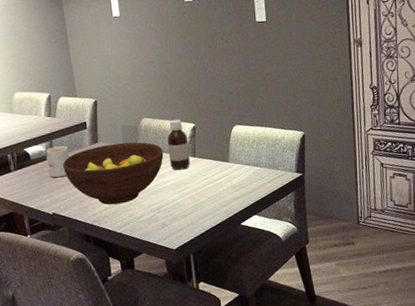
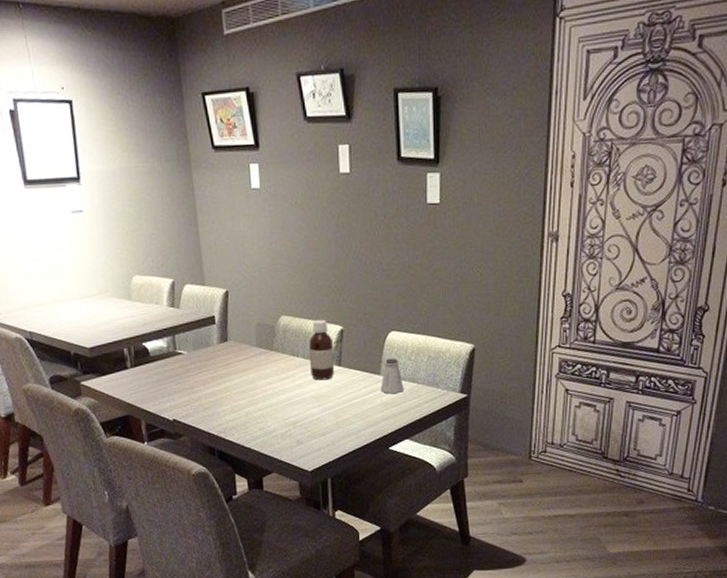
mug: present [46,146,69,178] -> none [167,342,194,380]
fruit bowl: present [62,142,164,205] -> none [186,343,304,415]
saltshaker: none [230,147,249,177] -> present [381,358,404,393]

